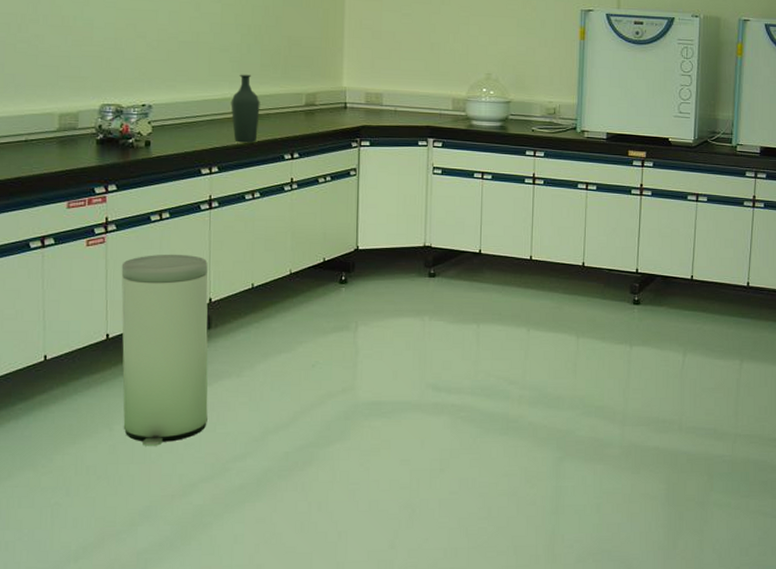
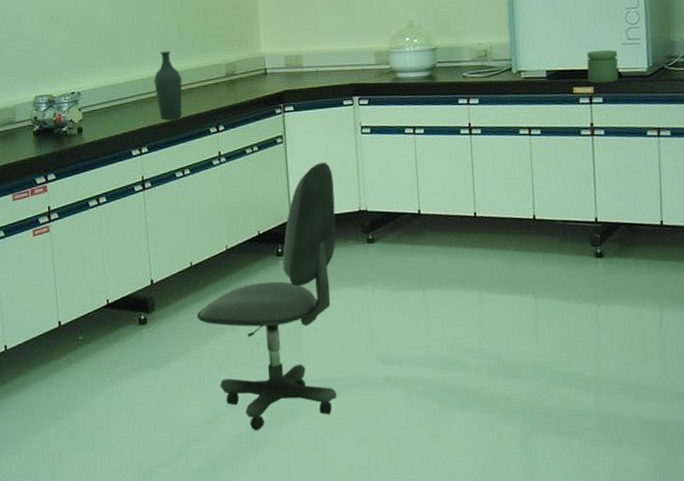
pedal bin: present [121,254,208,446] -> none [66,237,160,432]
office chair: none [254,197,402,450] -> present [197,162,337,431]
jar: none [641,119,670,150] -> present [586,49,619,84]

